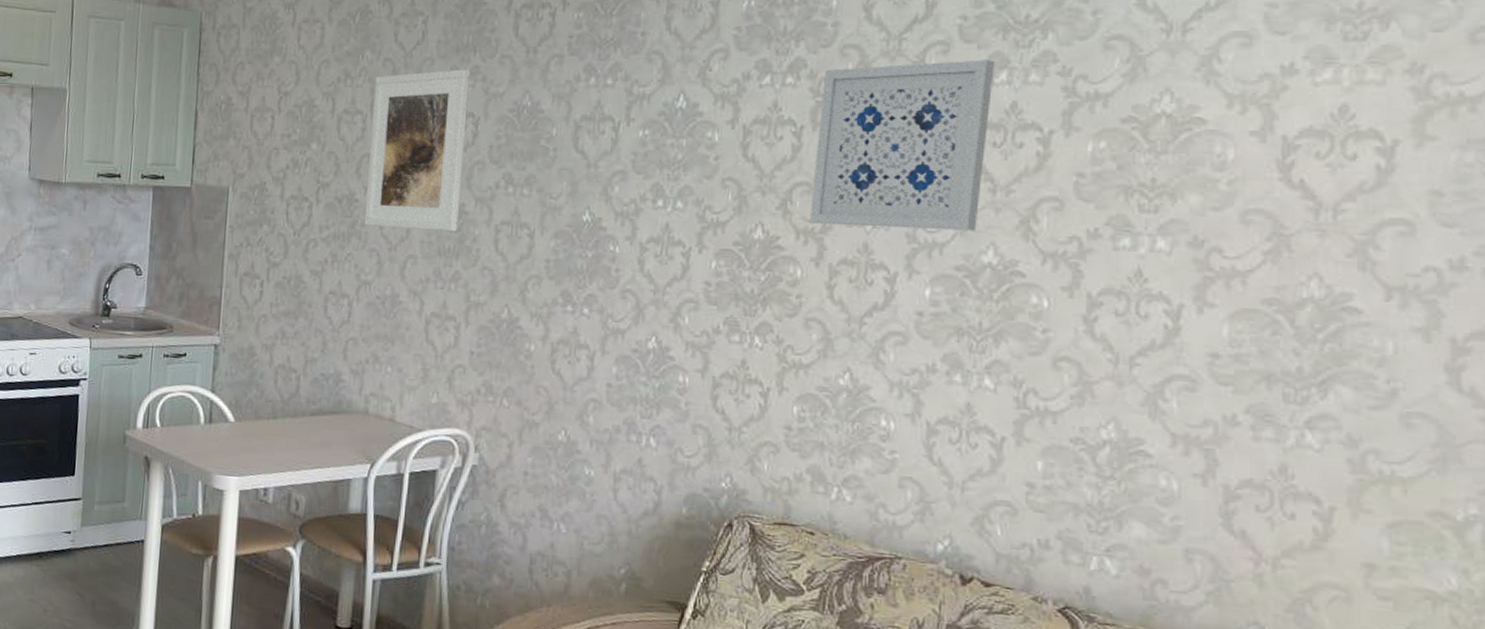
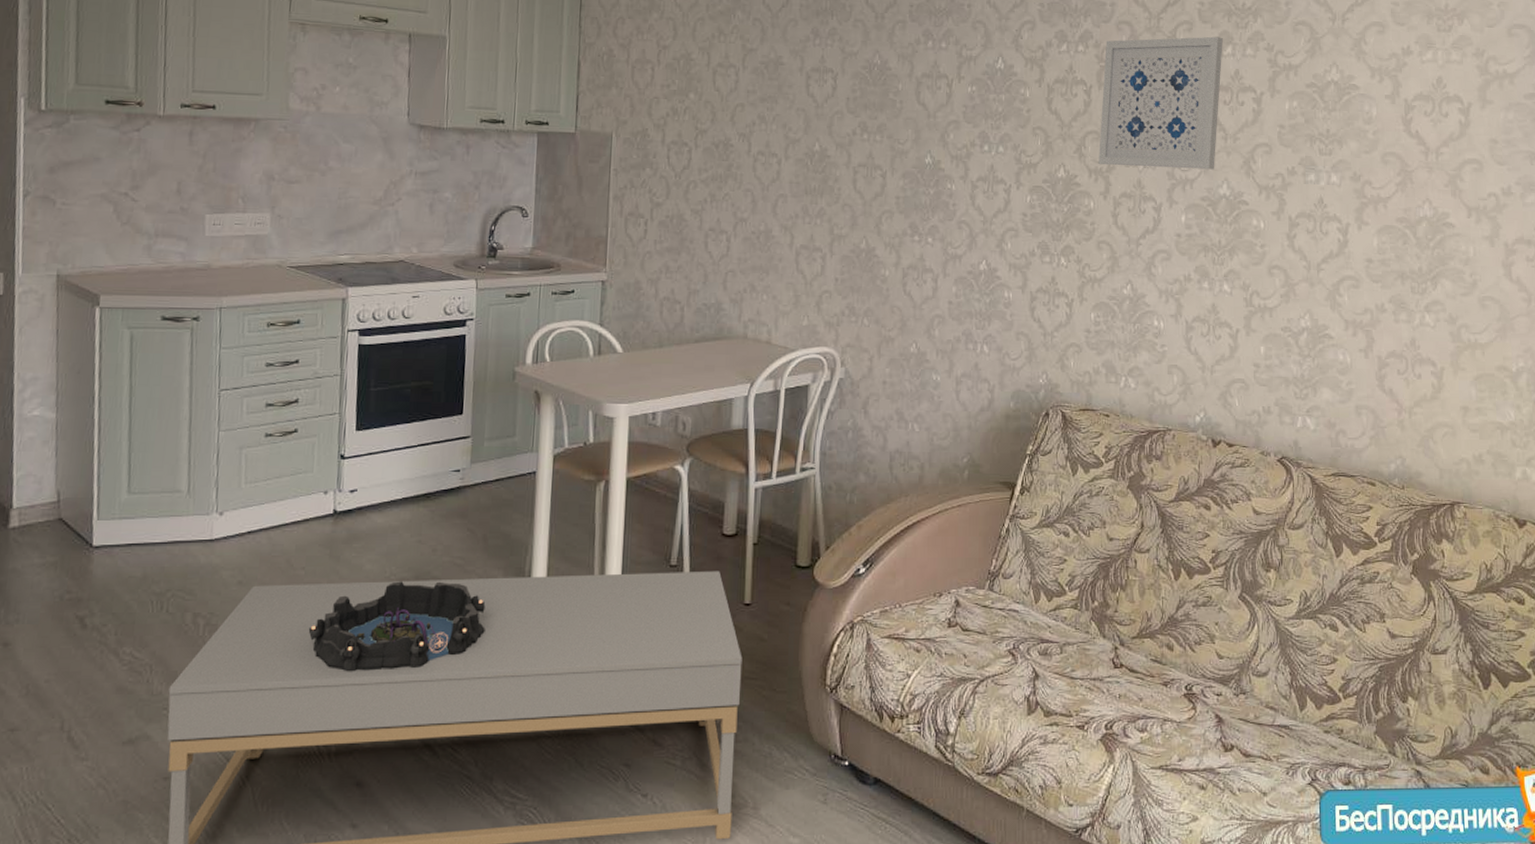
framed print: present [364,69,471,232] -> none [739,30,830,174]

